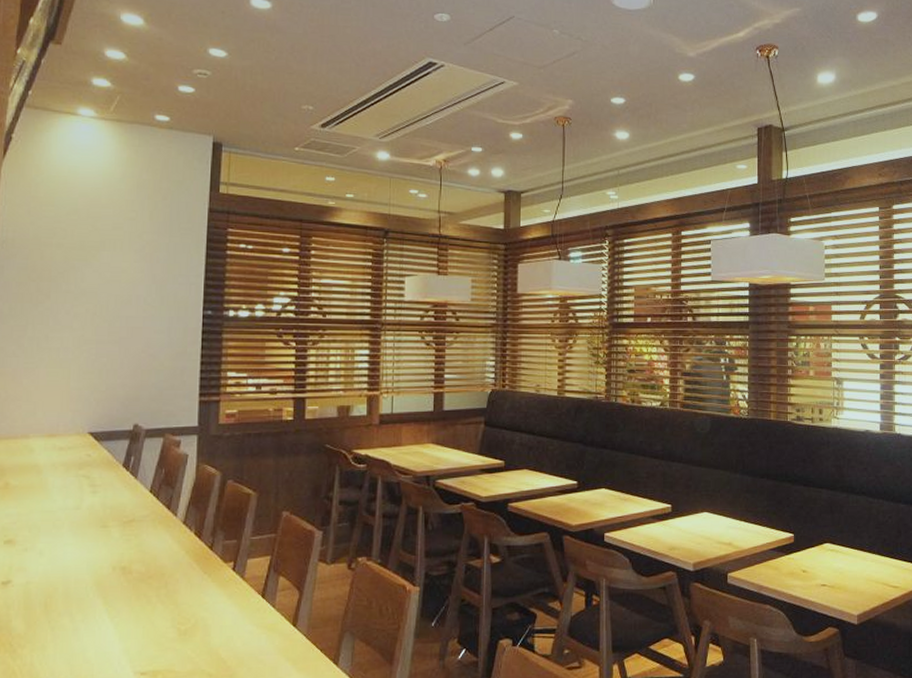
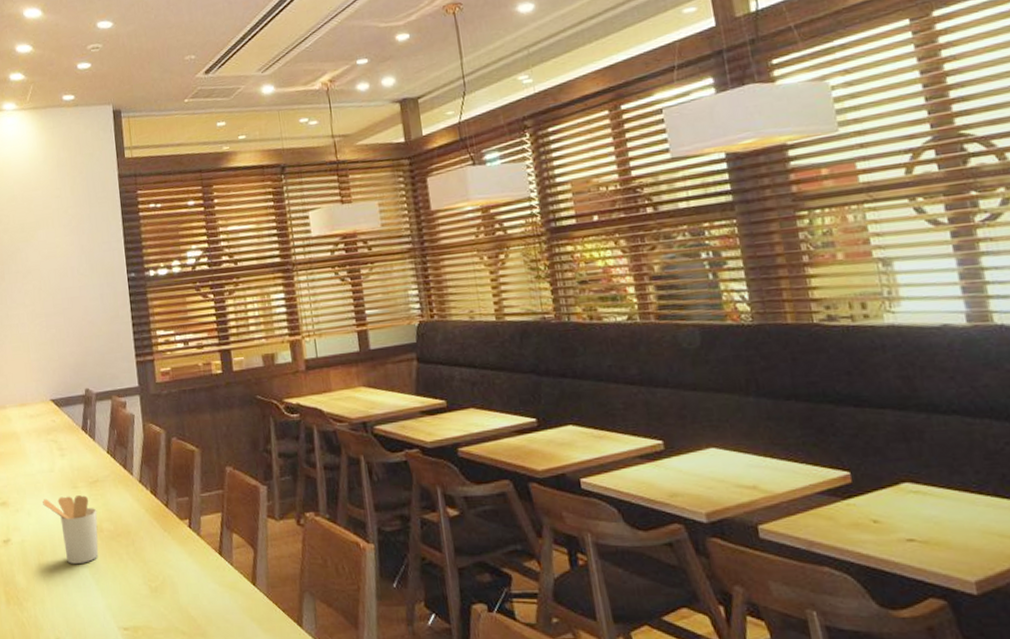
utensil holder: none [61,535,128,607] -> present [43,495,99,564]

